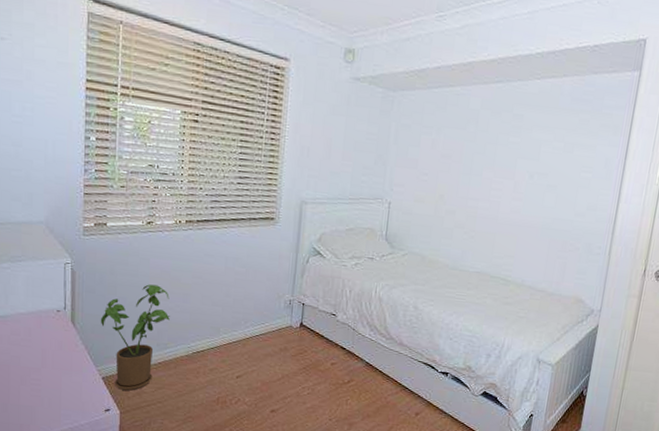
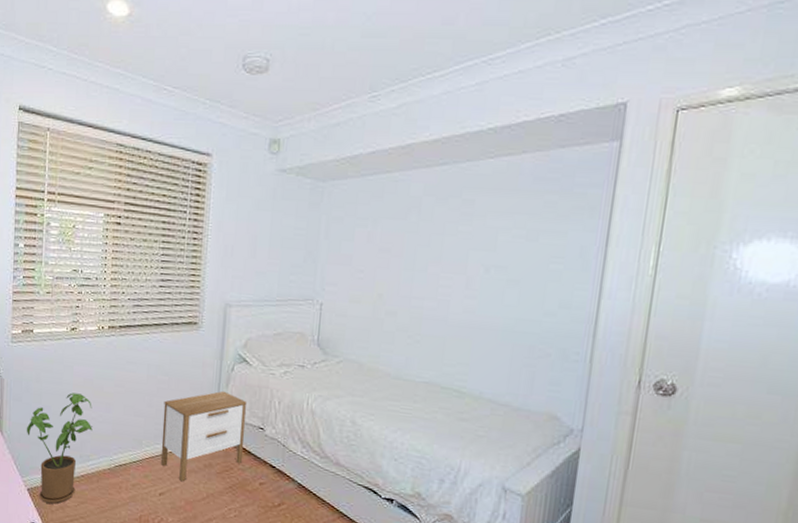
nightstand: none [237,281,321,365] -> present [160,391,248,482]

